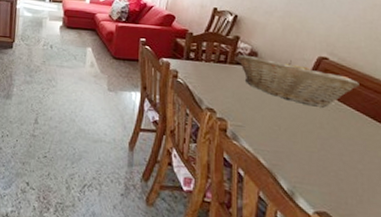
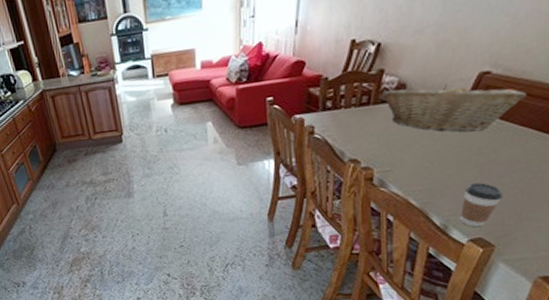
coffee cup: none [306,155,345,201] -> present [460,182,503,228]

